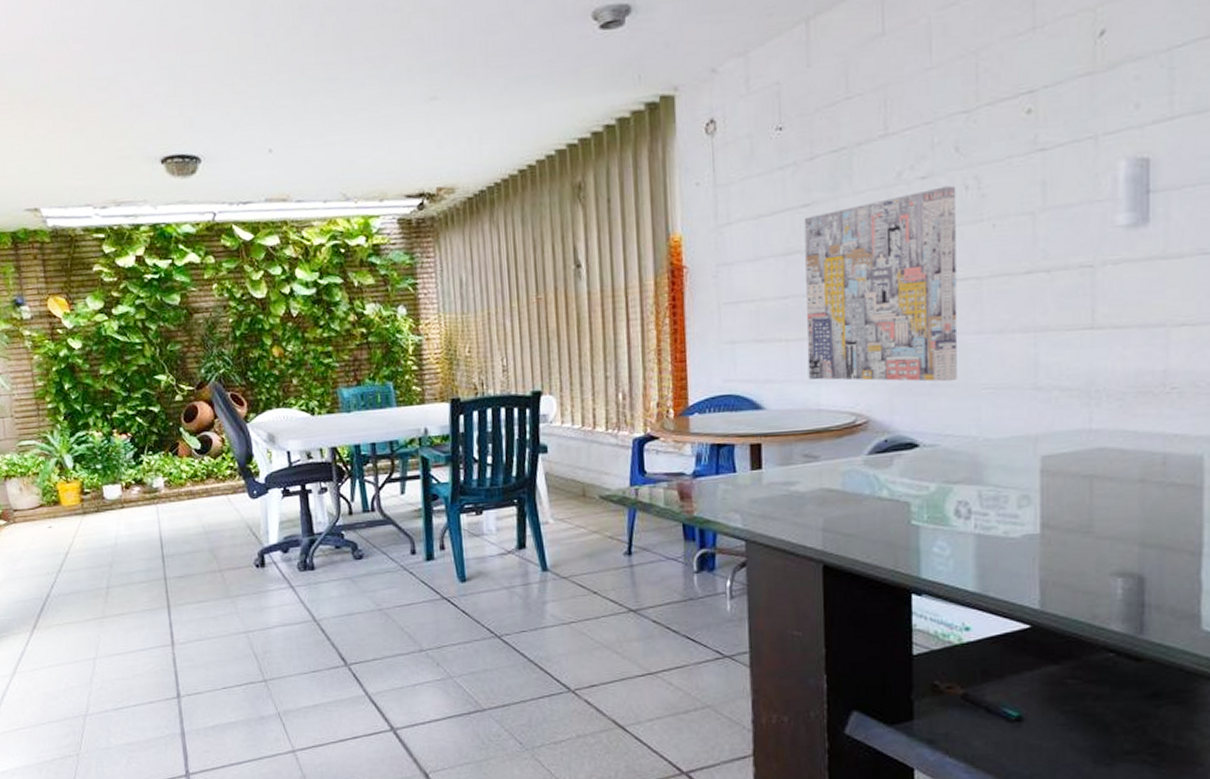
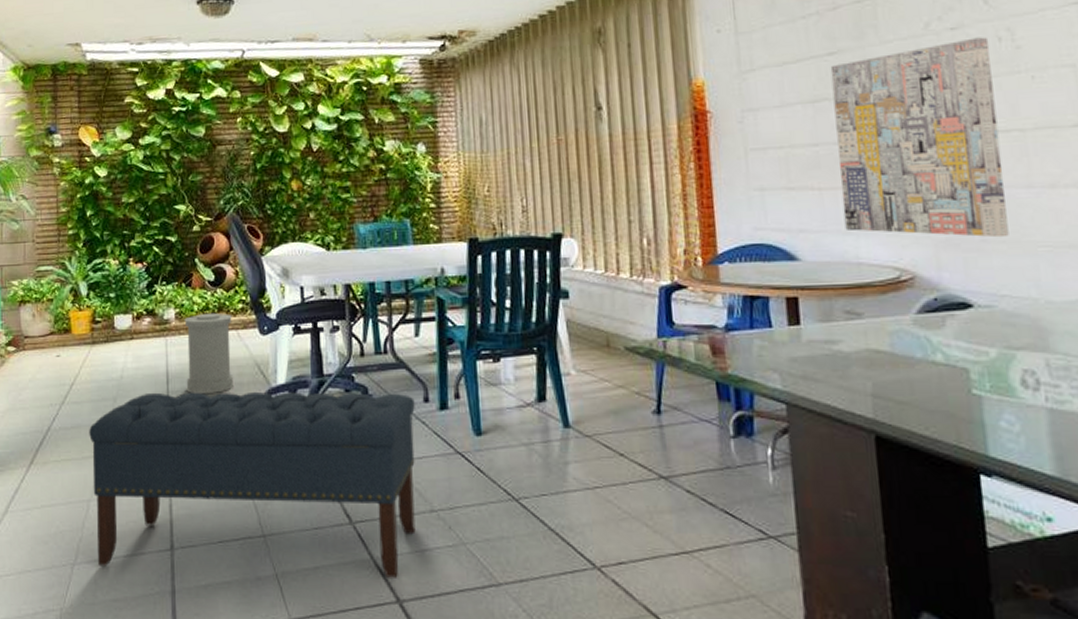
bench: none [88,547,406,716] -> present [89,391,416,578]
trash can: none [173,479,228,557] -> present [184,312,235,395]

